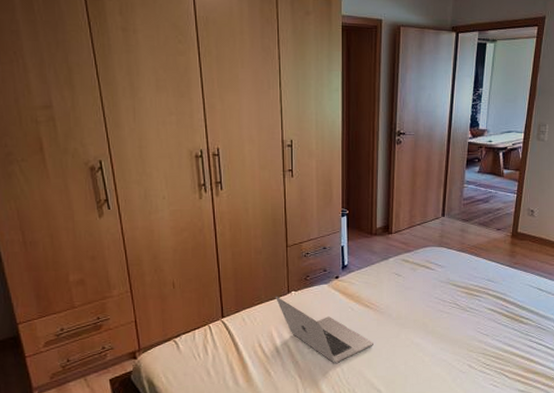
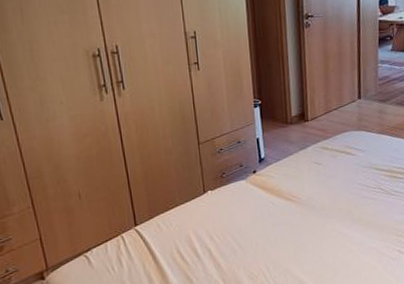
laptop: present [276,296,373,364] -> none [191,197,299,264]

